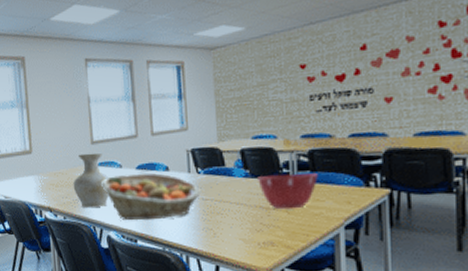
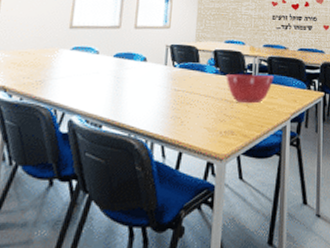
vase: present [73,153,109,207] -> none [39,36,83,90]
fruit basket: present [101,173,200,221] -> none [73,61,174,107]

